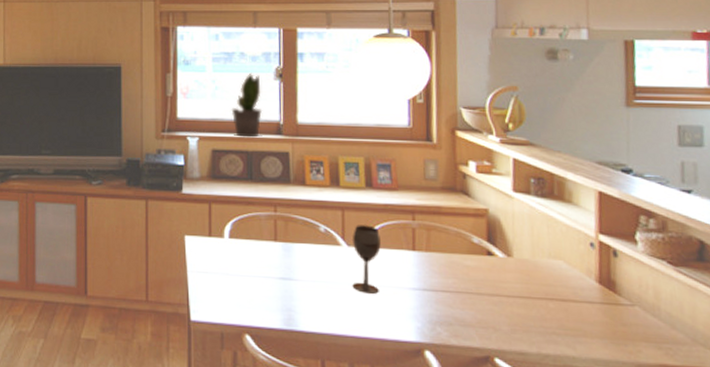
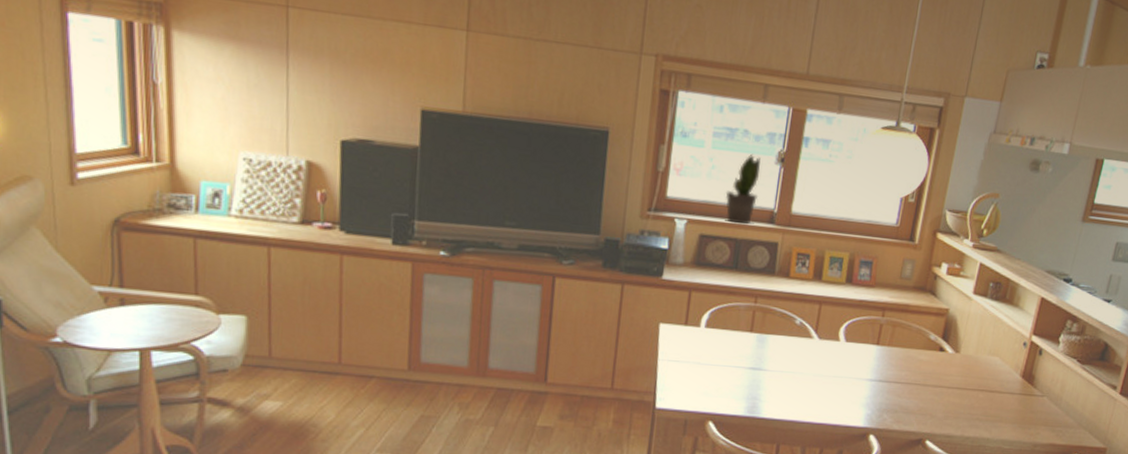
wine glass: present [352,225,381,294] -> none [817,319,851,384]

